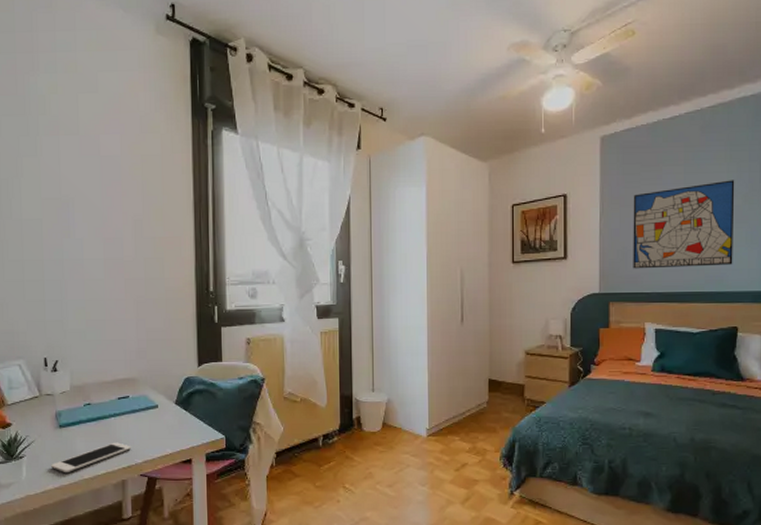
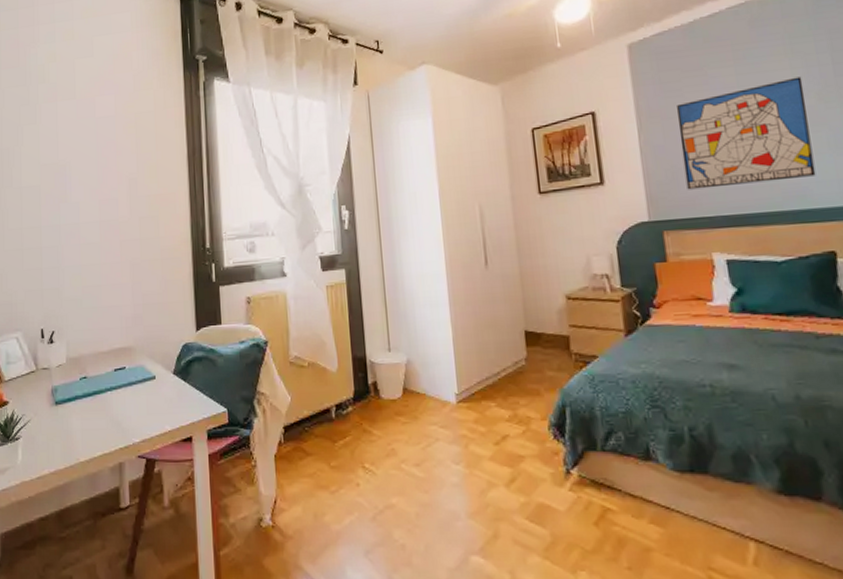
cell phone: present [51,442,132,474] -> none [47,419,129,456]

